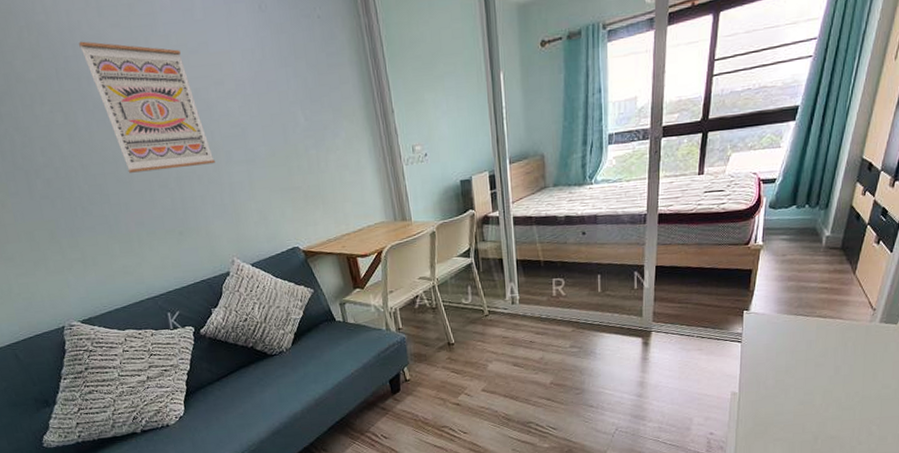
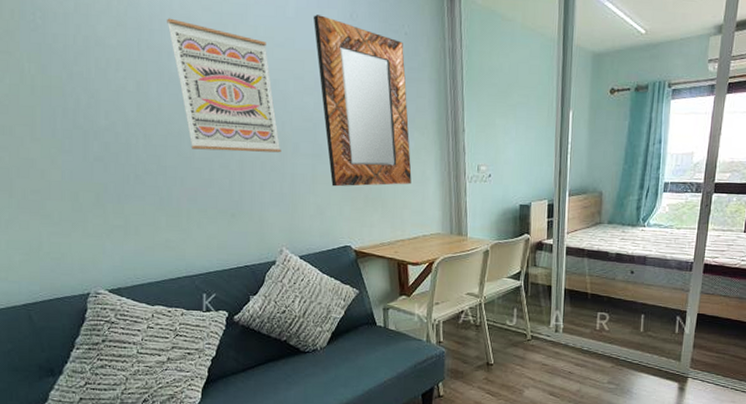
home mirror: none [222,11,348,190] -> present [314,15,412,187]

